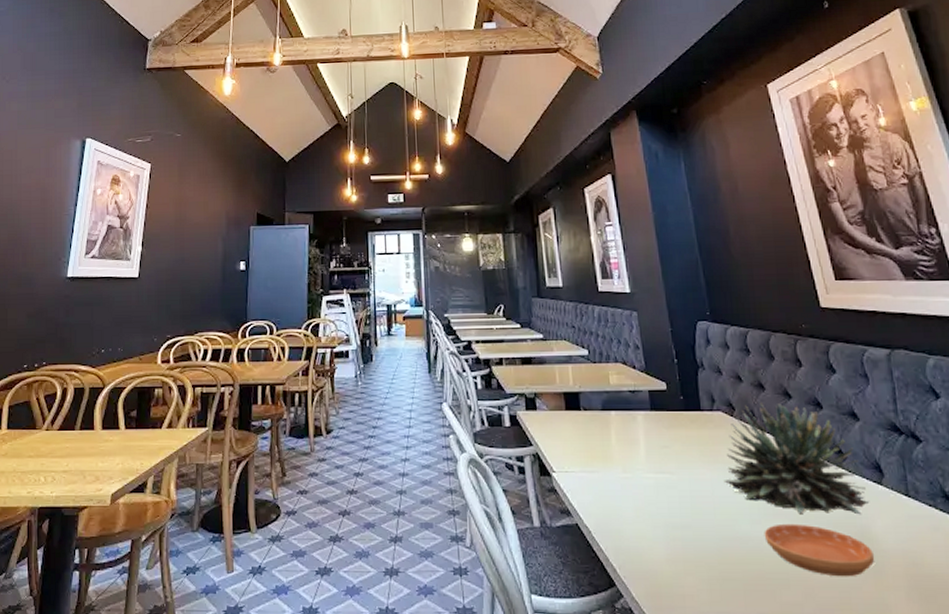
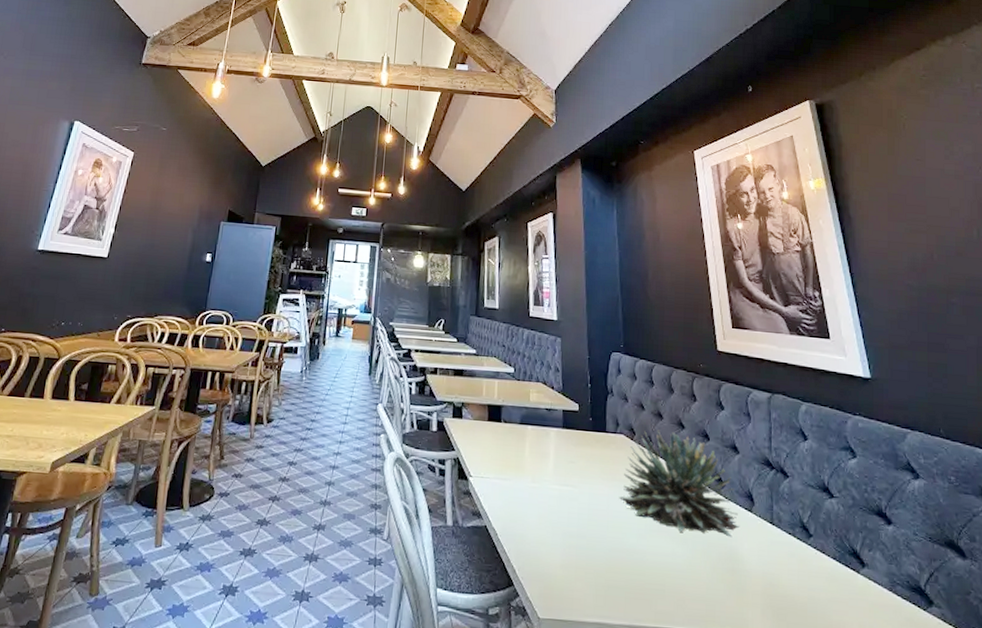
saucer: present [764,523,874,577] -> none [648,540,738,592]

